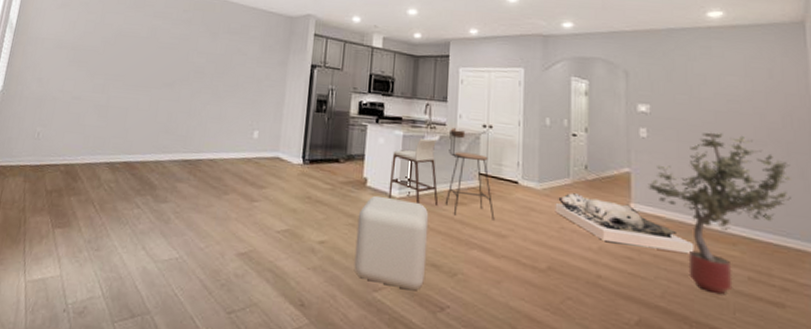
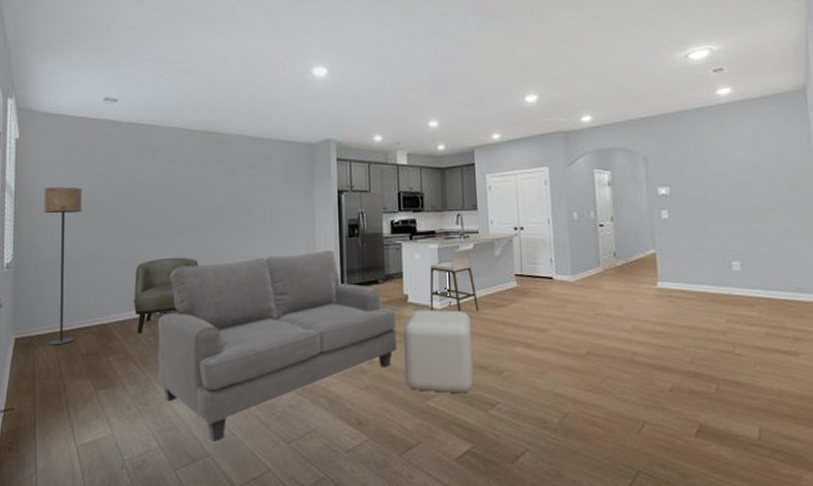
floor lamp: none [18,27,75,179] -> present [44,187,83,345]
armchair: none [100,108,169,179] -> present [133,257,199,334]
sofa: none [113,118,354,299] -> present [158,251,397,441]
bar stool: present [445,127,495,220] -> none [483,233,534,318]
dog bed: present [555,193,695,255] -> none [588,280,718,321]
potted tree: present [647,132,793,294] -> none [672,204,801,351]

